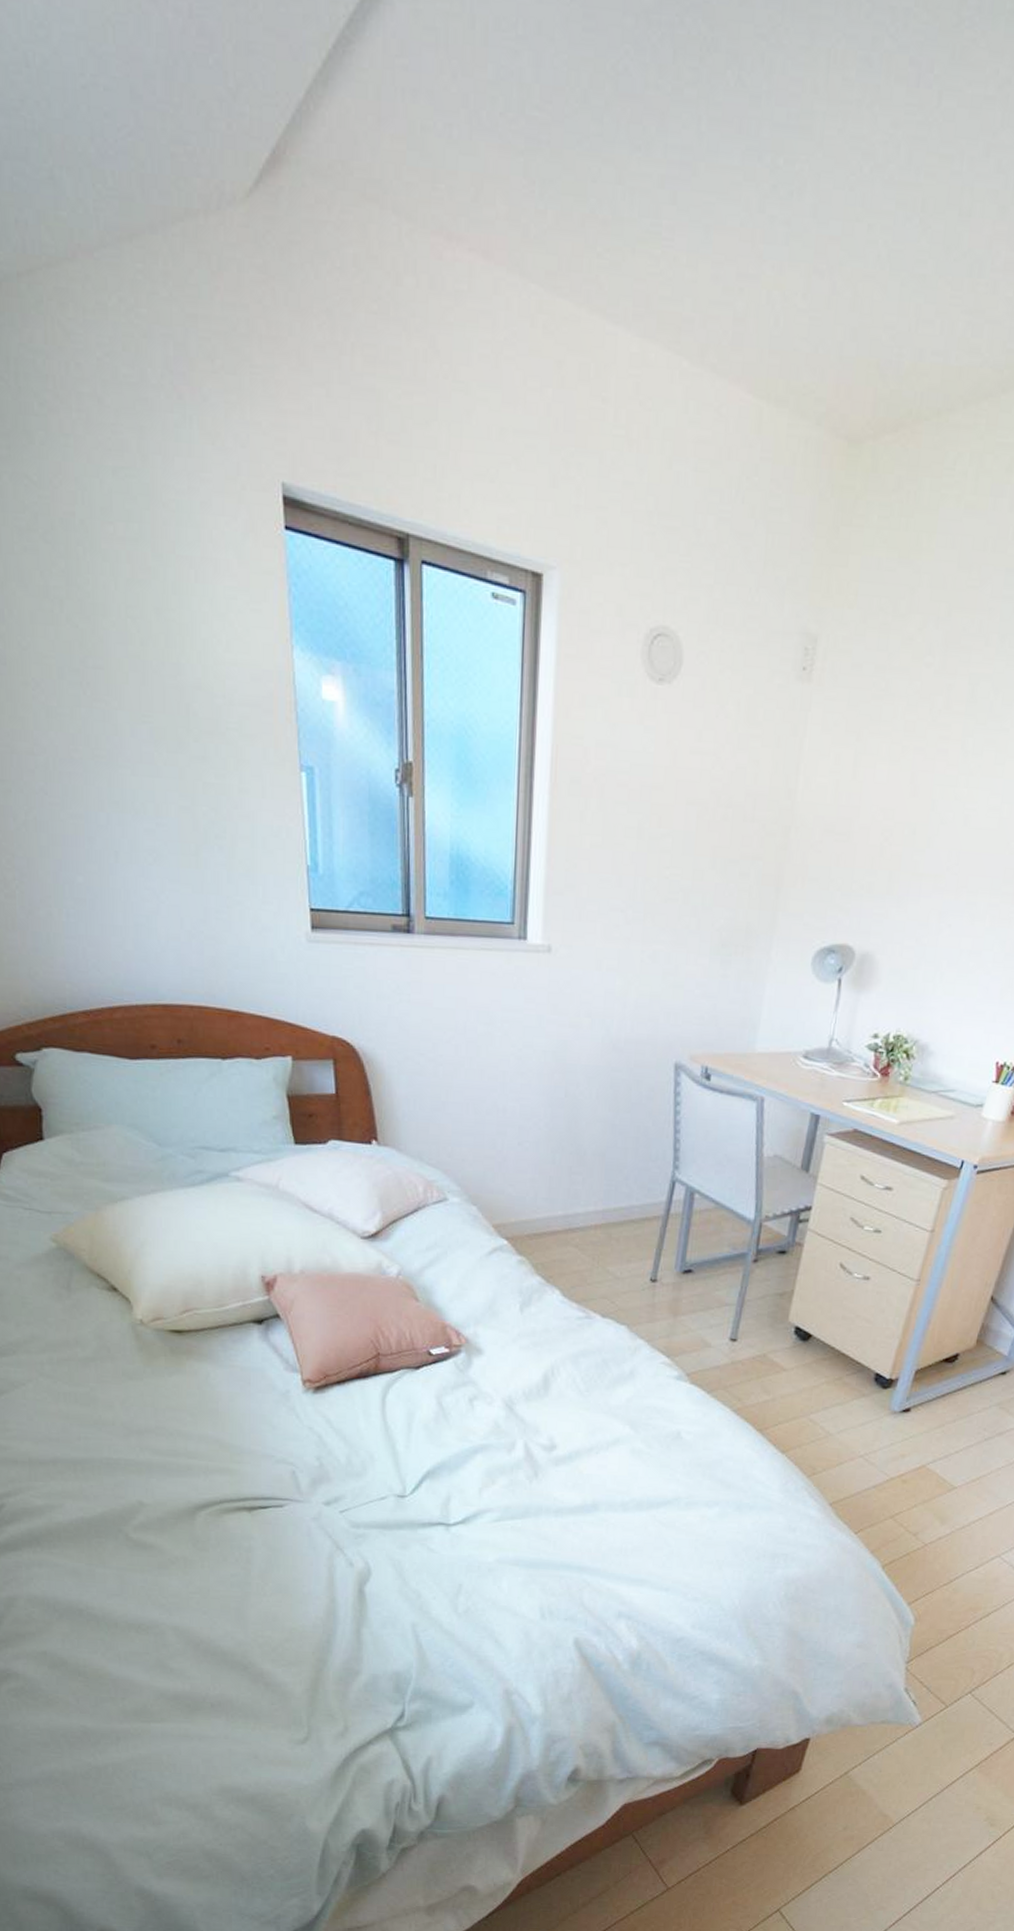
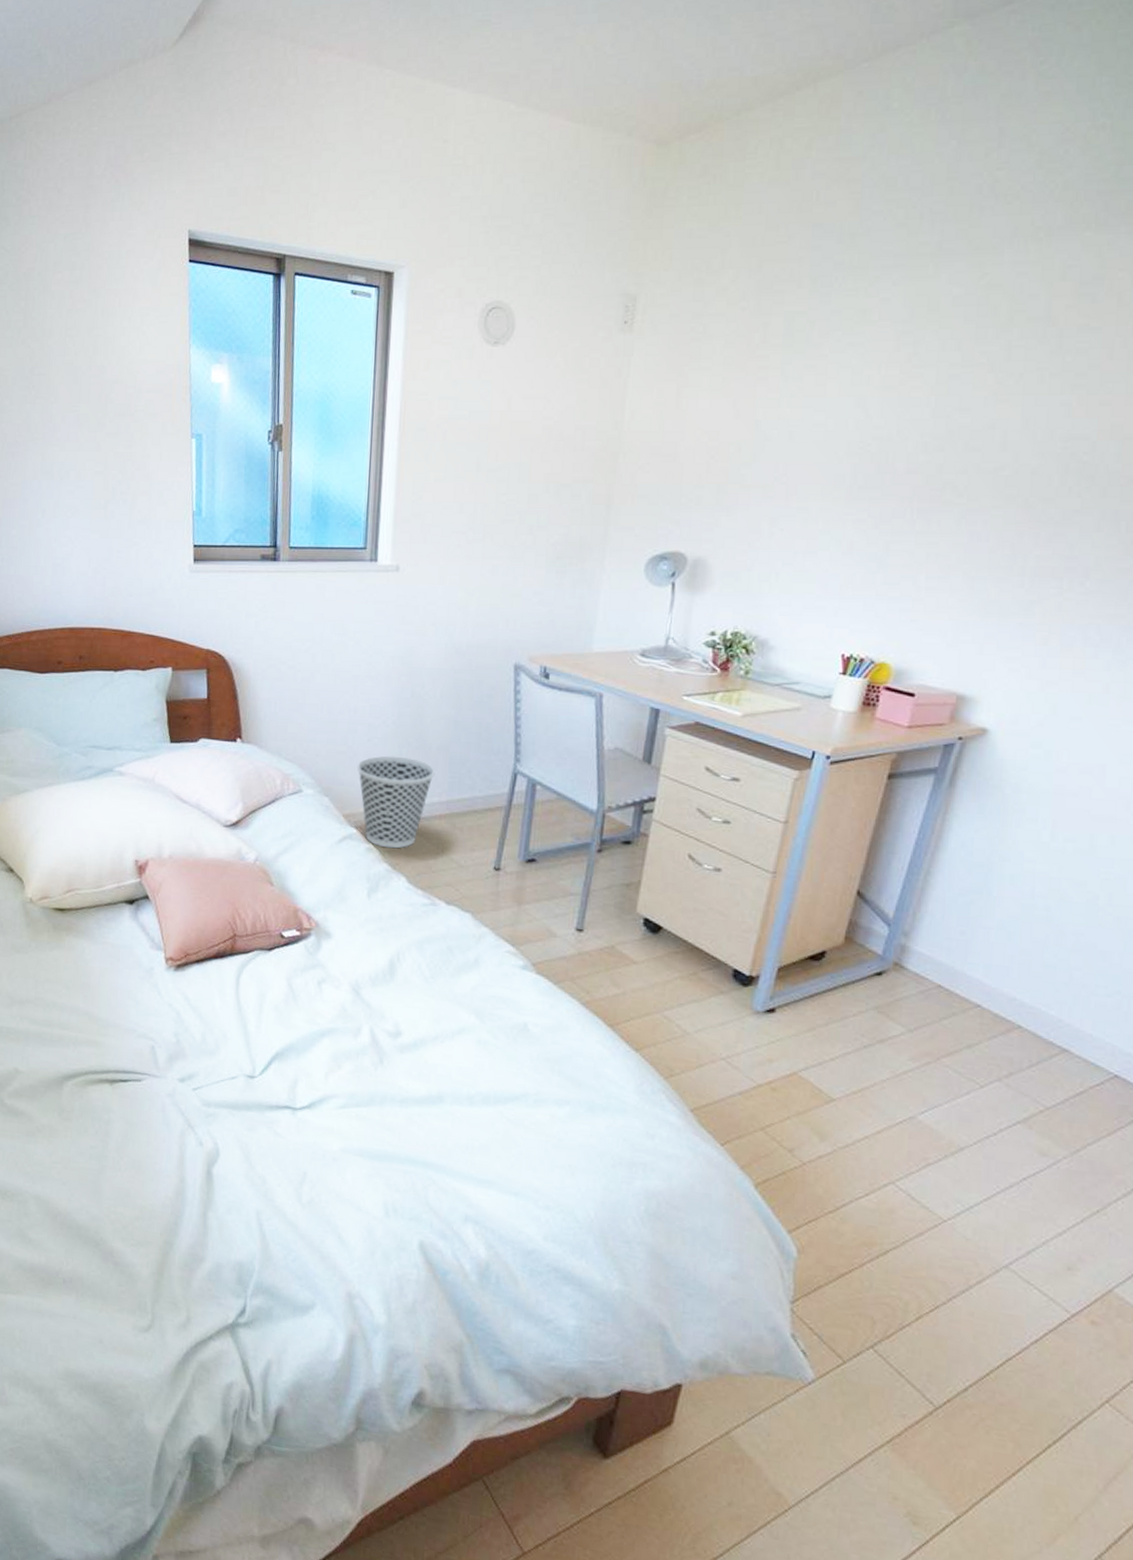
wastebasket: none [507,1161,591,1261] -> present [357,755,435,849]

